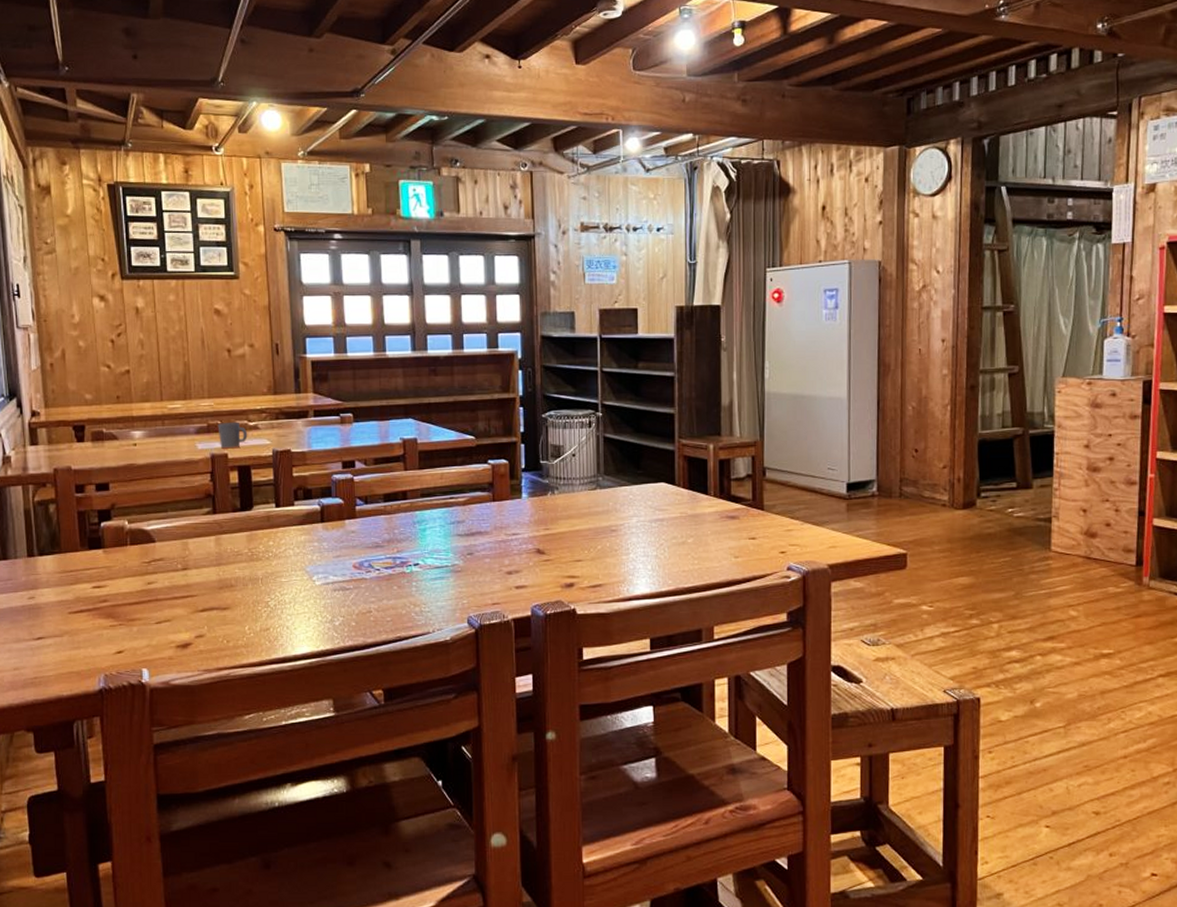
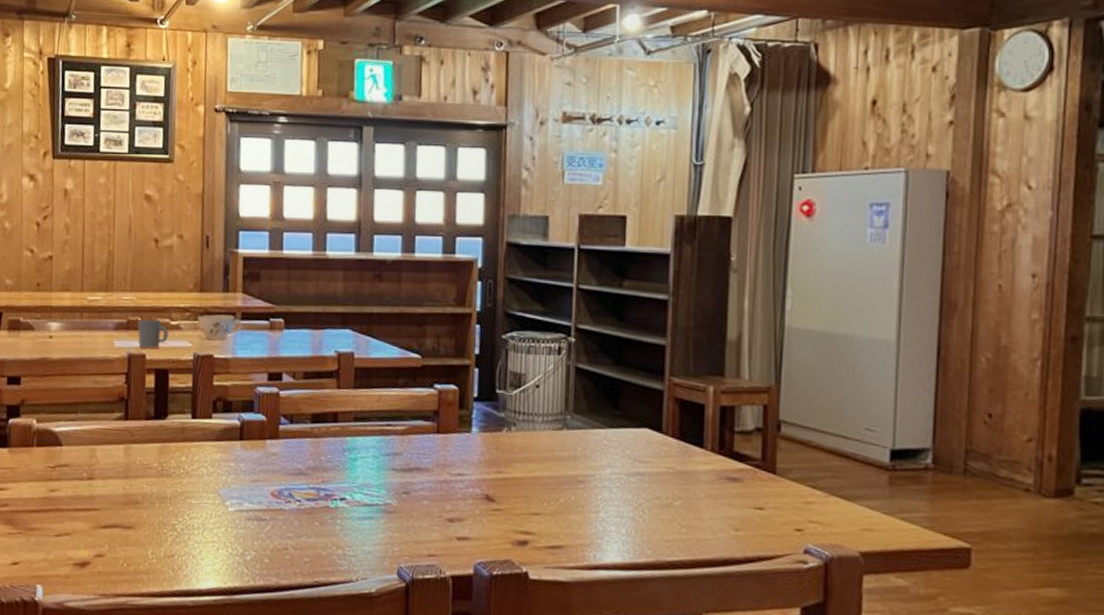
teacup: none [273,413,315,437] -> present [197,314,242,341]

